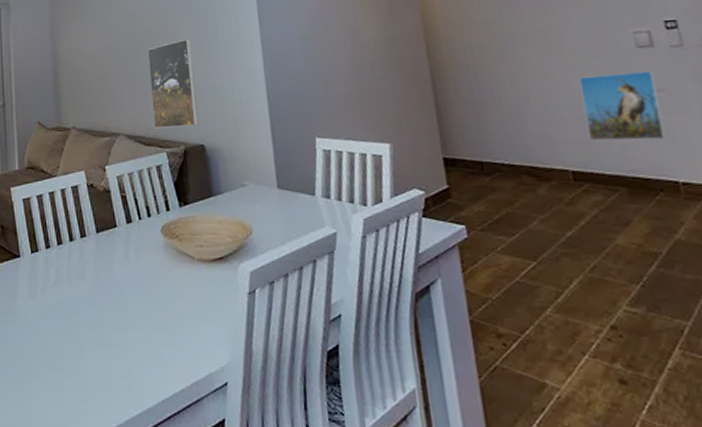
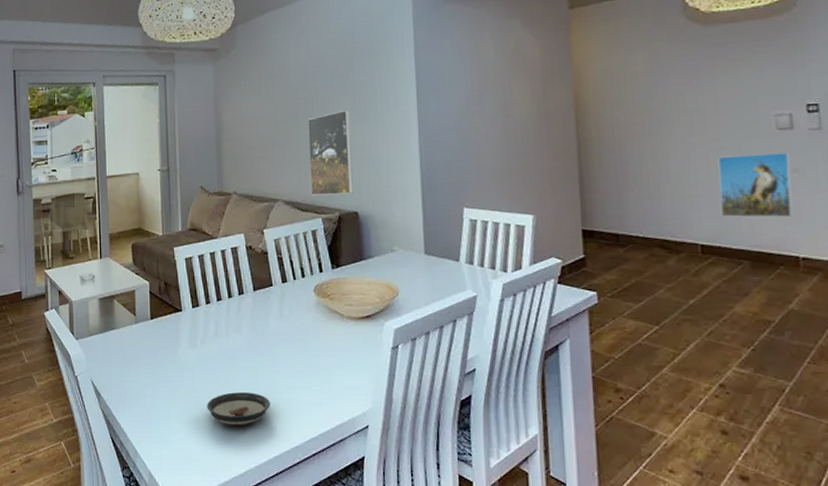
saucer: none [48,347,118,385] -> present [207,392,270,425]

